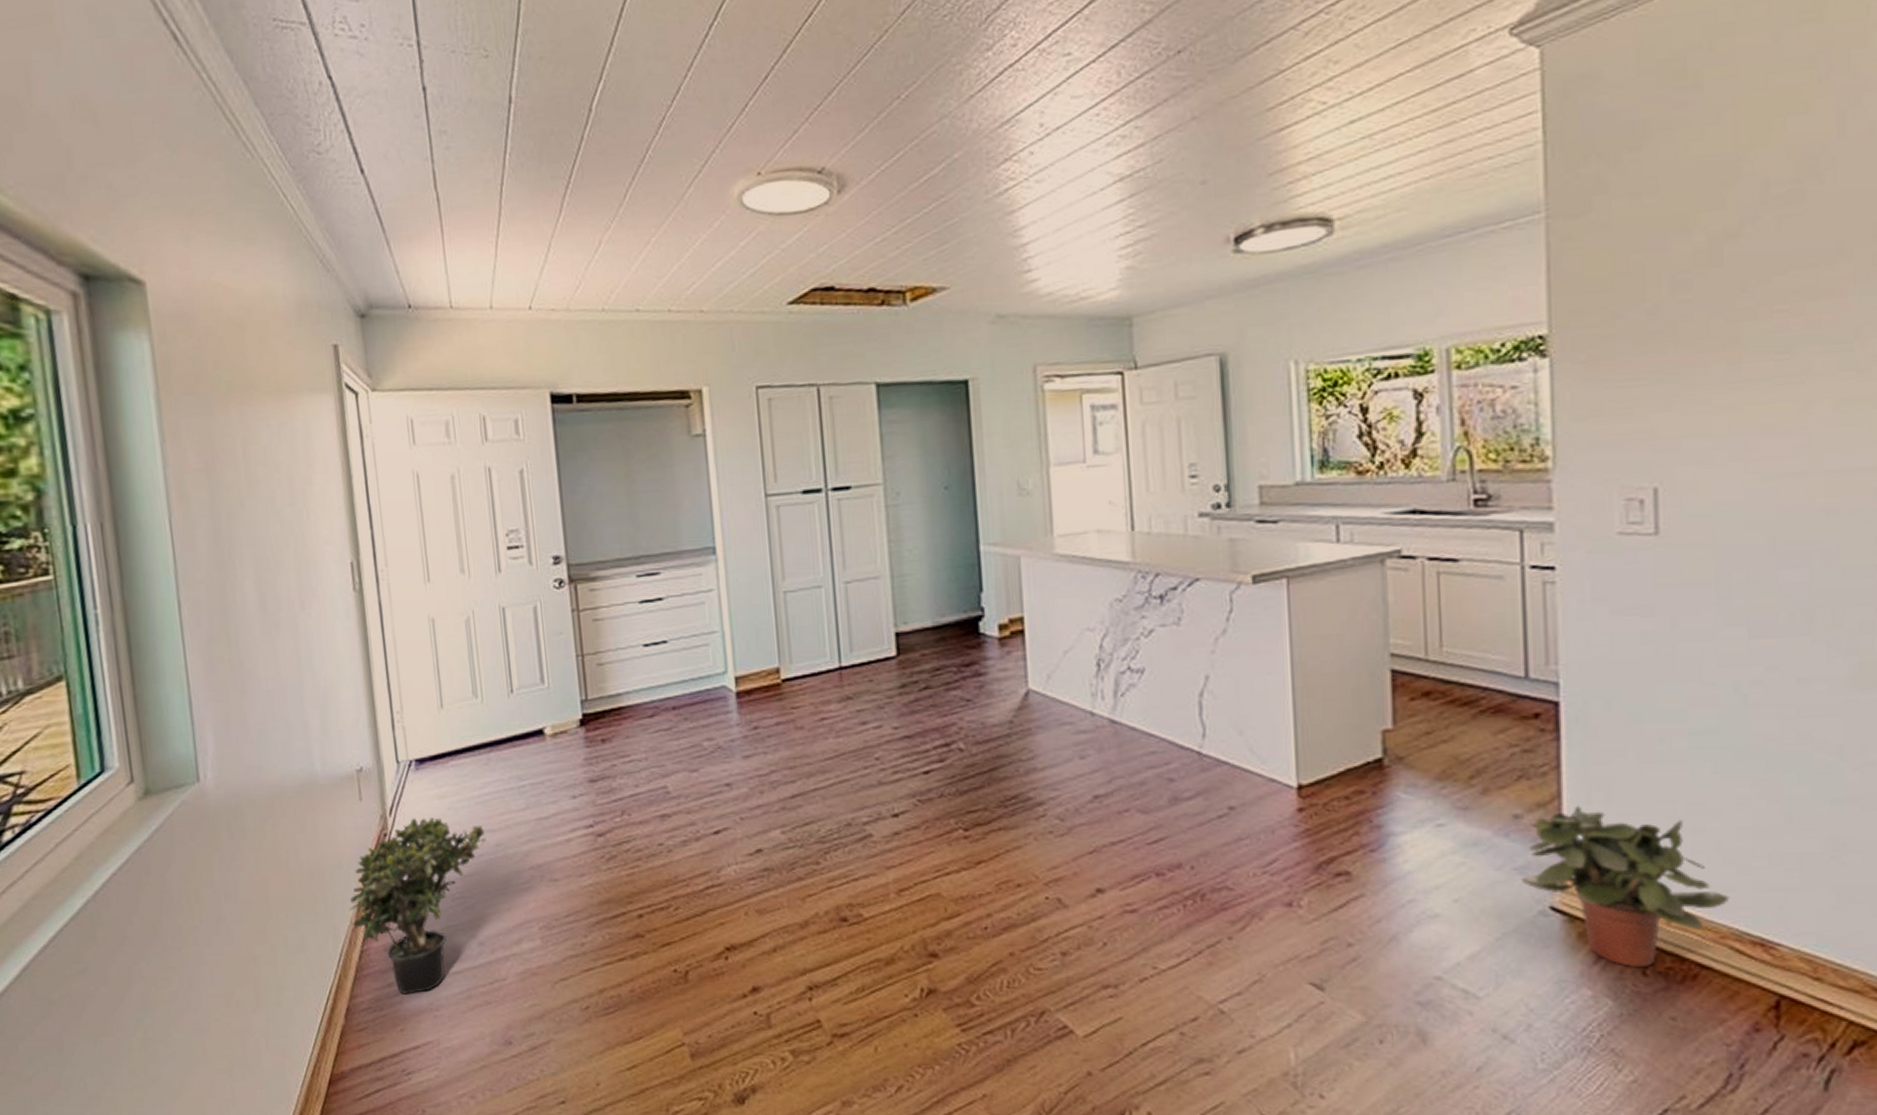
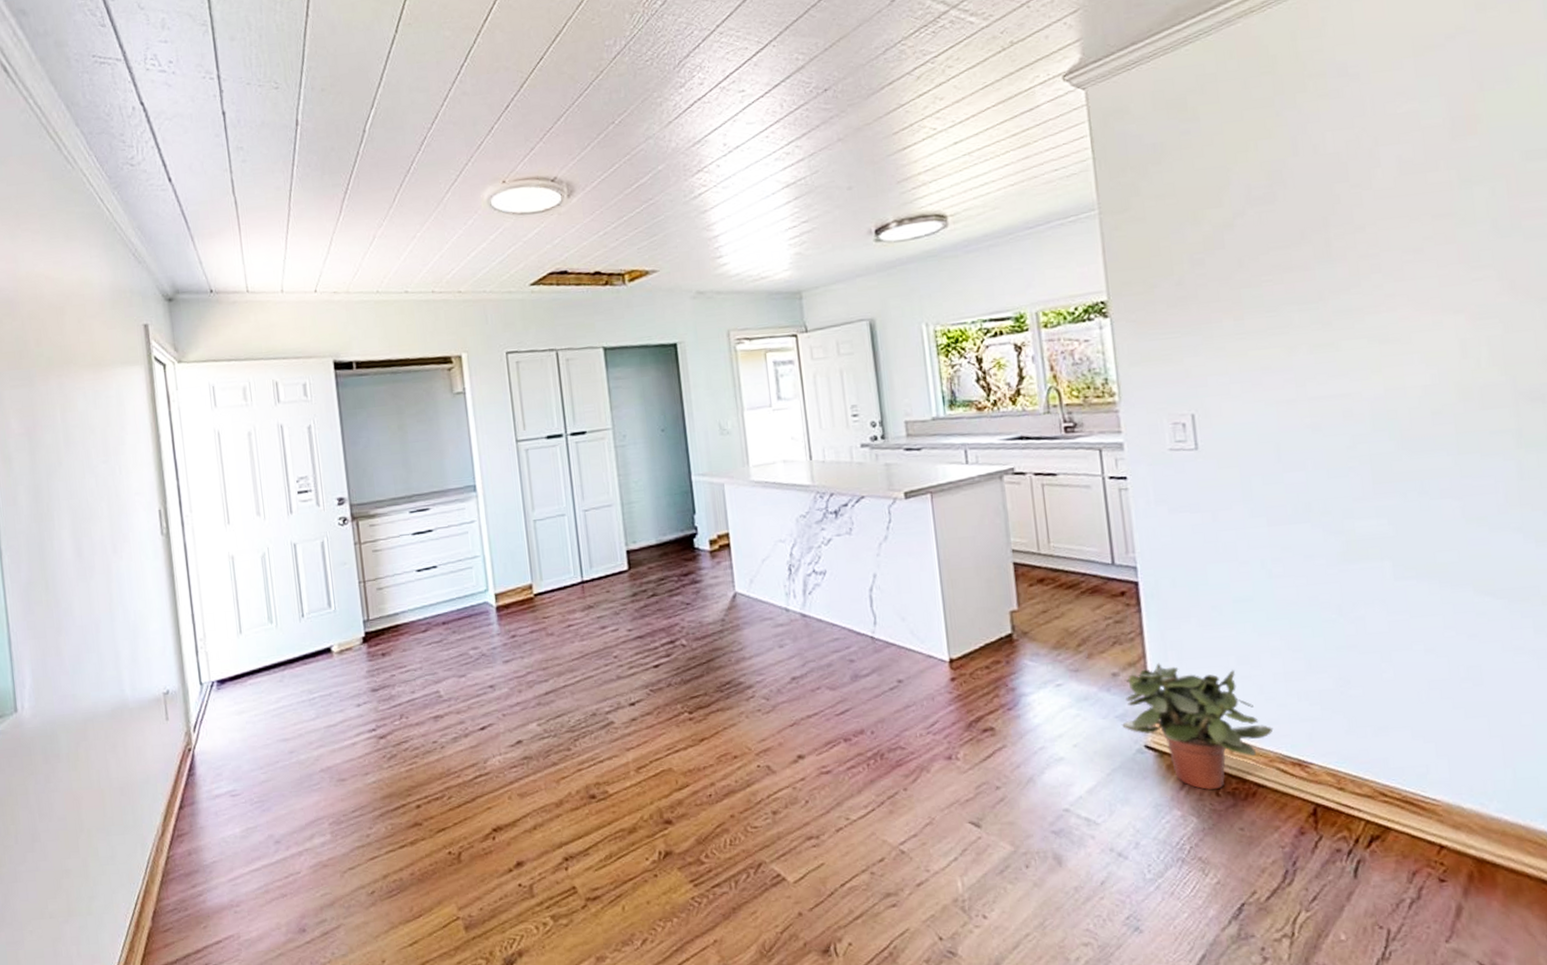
potted plant: present [349,818,486,994] -> none [156,731,281,894]

